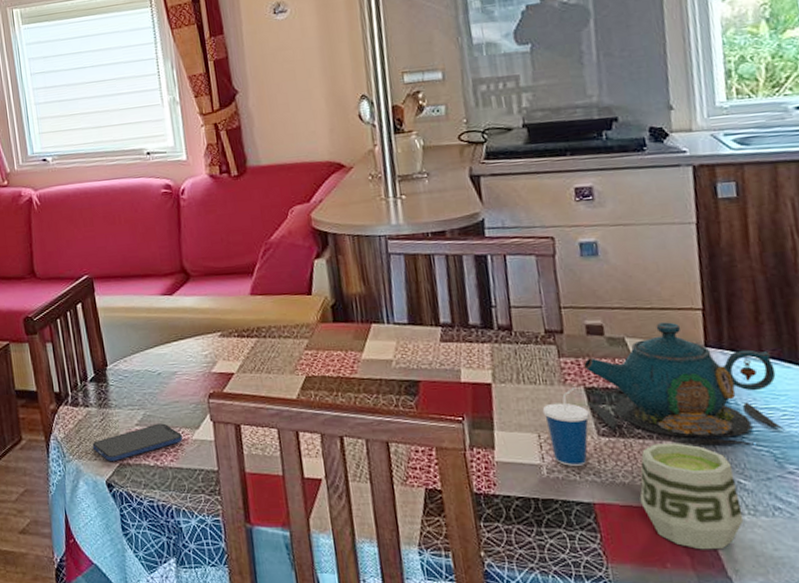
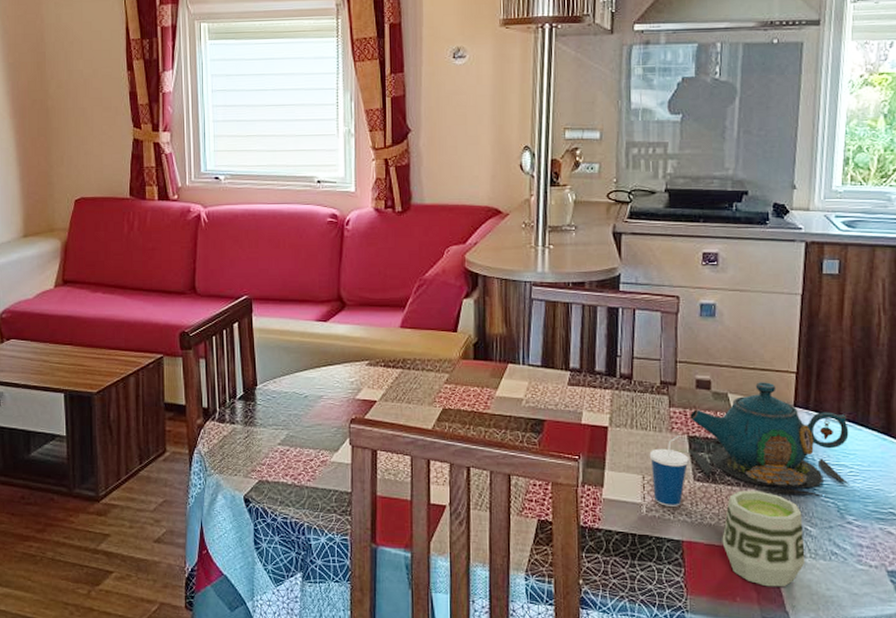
smartphone: present [92,423,183,461] -> none [234,444,321,477]

